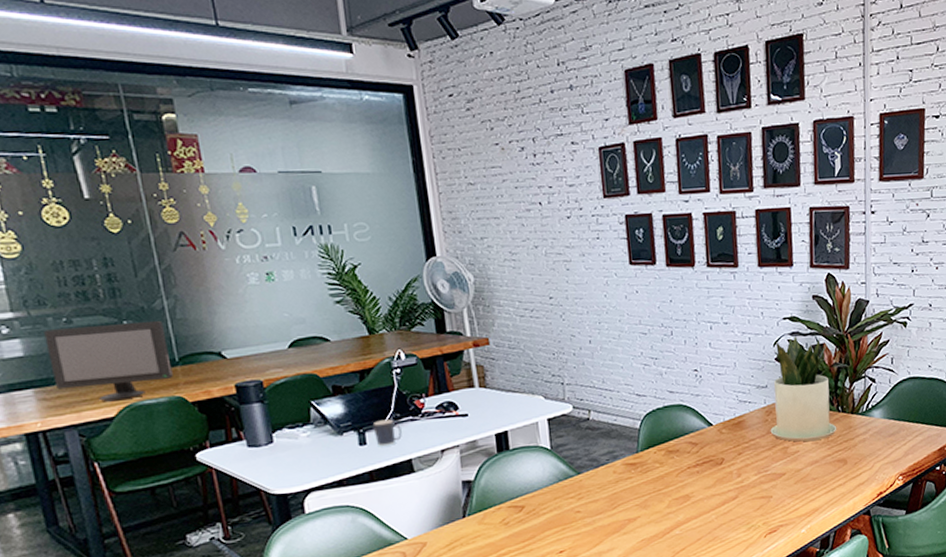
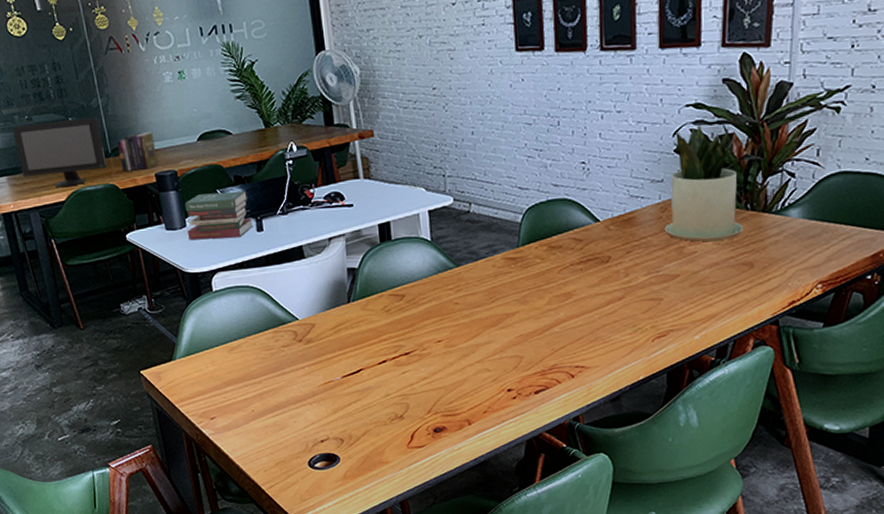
books: none [186,338,239,382] -> present [116,132,158,172]
books: none [271,401,355,457] -> present [184,190,253,240]
mug: present [372,419,402,447] -> none [268,208,294,233]

